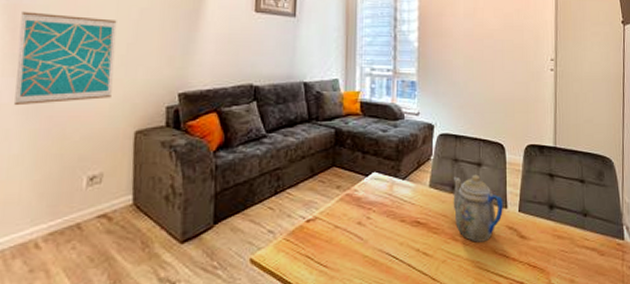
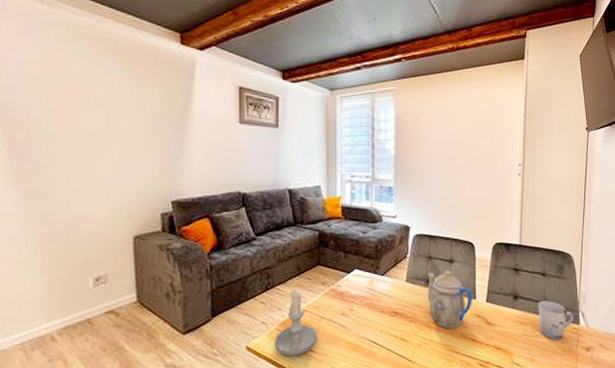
wall art: present [14,11,117,106] -> none [16,126,109,215]
candle: none [281,194,331,272] -> present [274,289,318,357]
cup: none [577,211,617,258] -> present [538,300,574,341]

